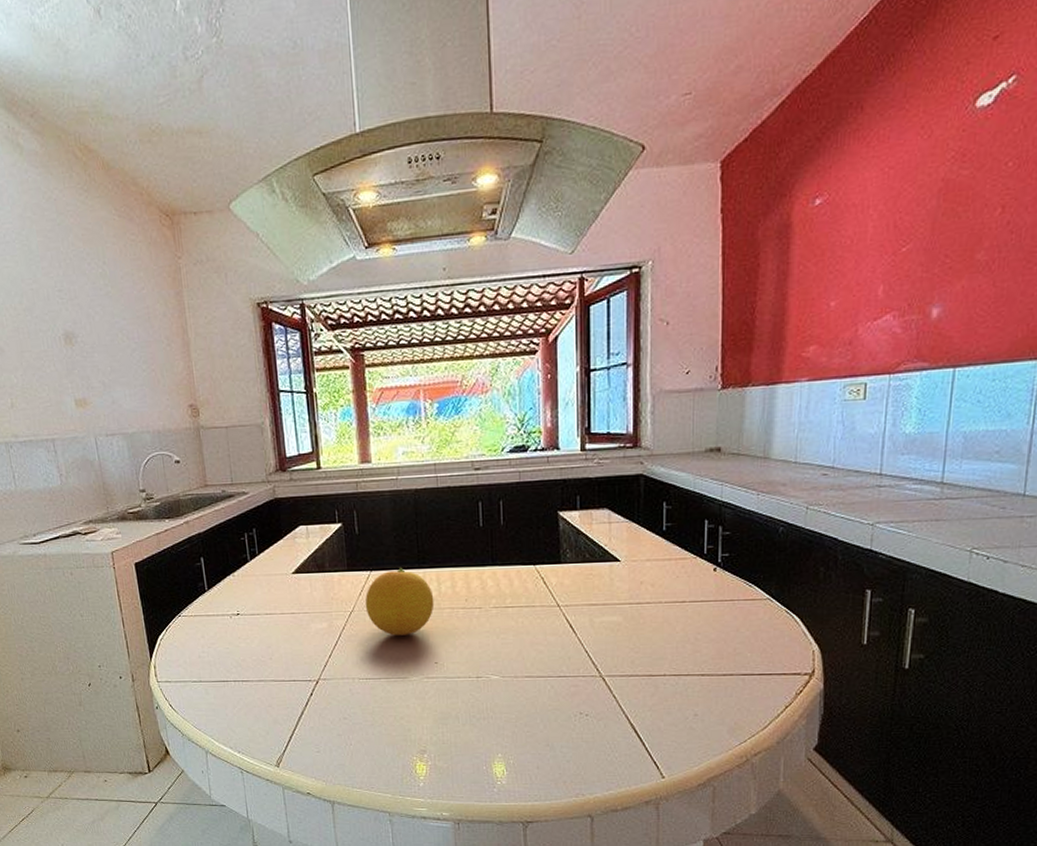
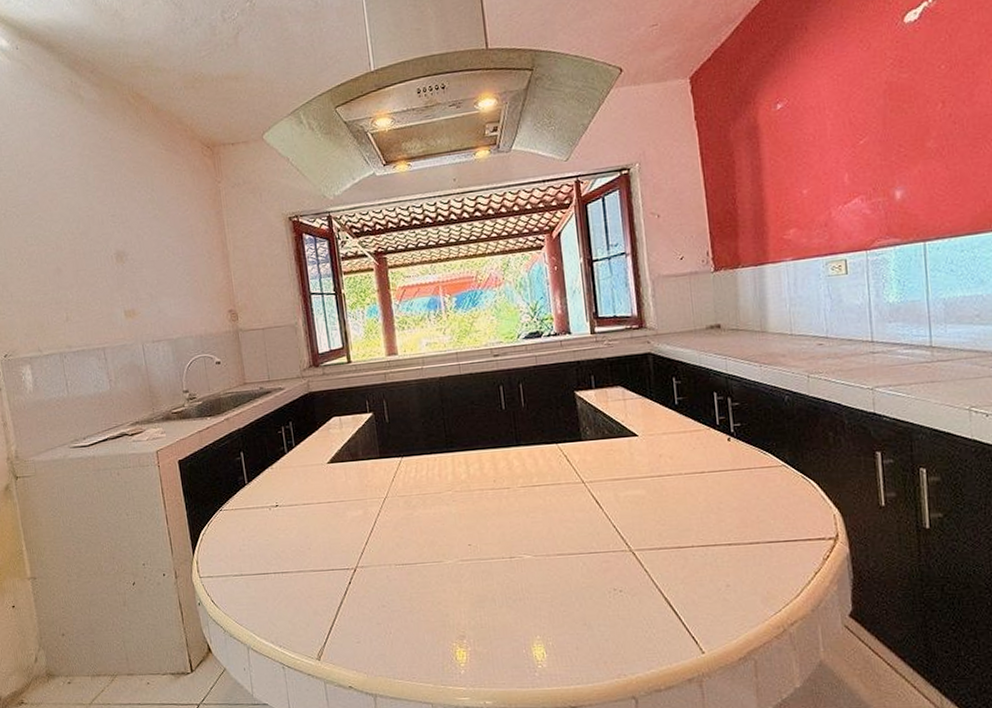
fruit: present [365,568,435,636] -> none [397,453,465,520]

